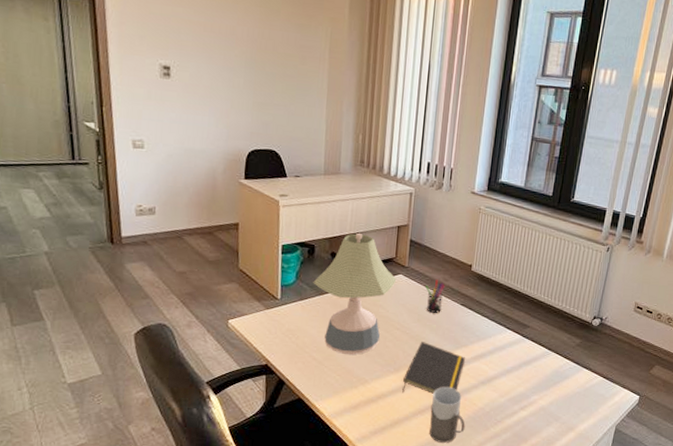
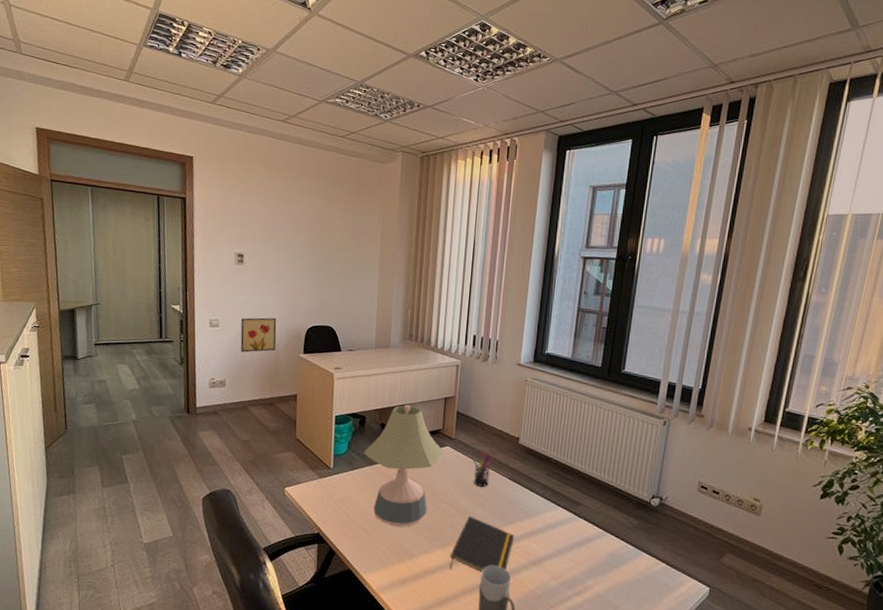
wall art: none [170,138,213,178] -> present [240,317,277,353]

